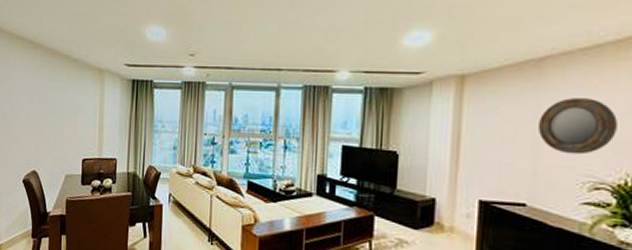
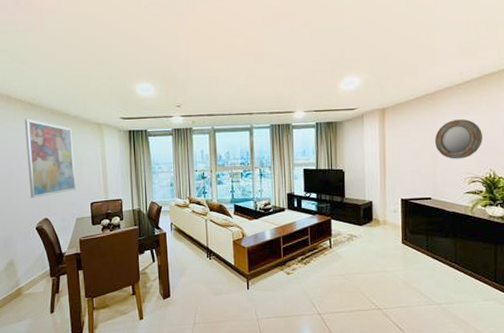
wall art: none [21,58,71,148] -> present [25,118,76,199]

